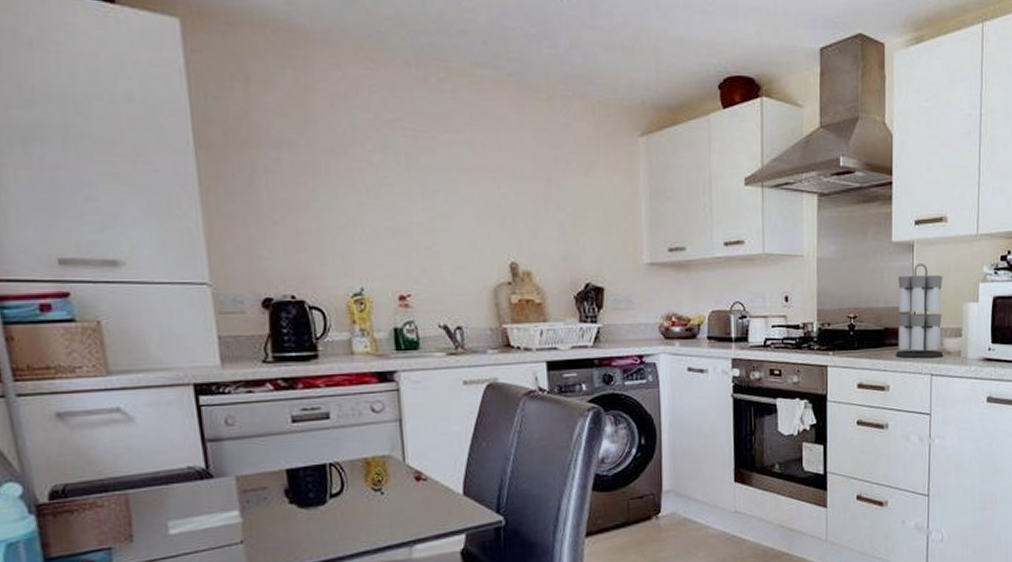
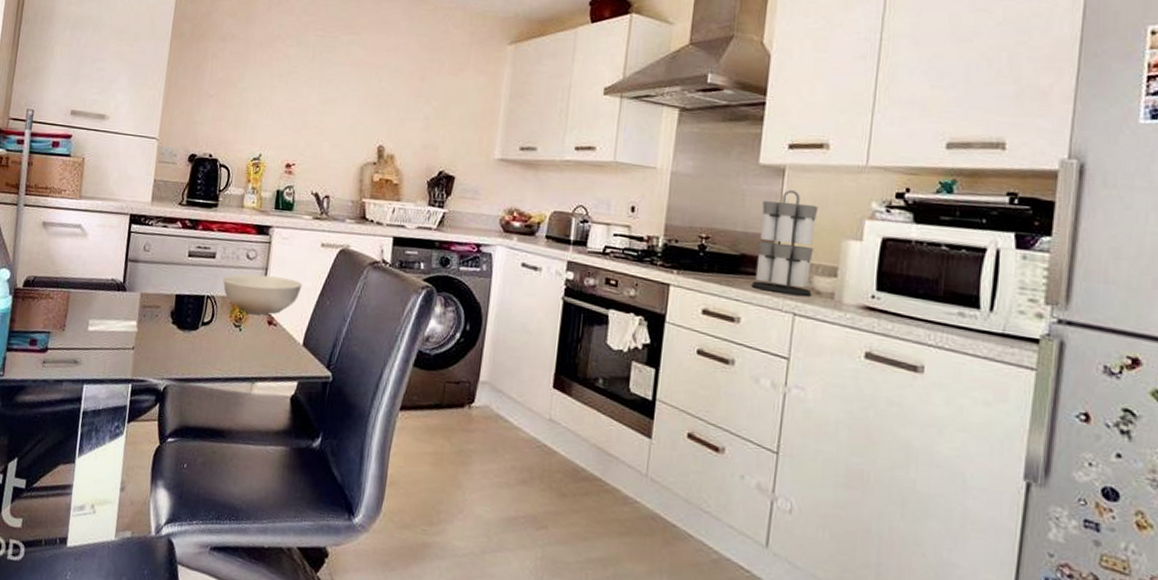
bowl: none [346,426,450,473] -> present [222,274,303,315]

